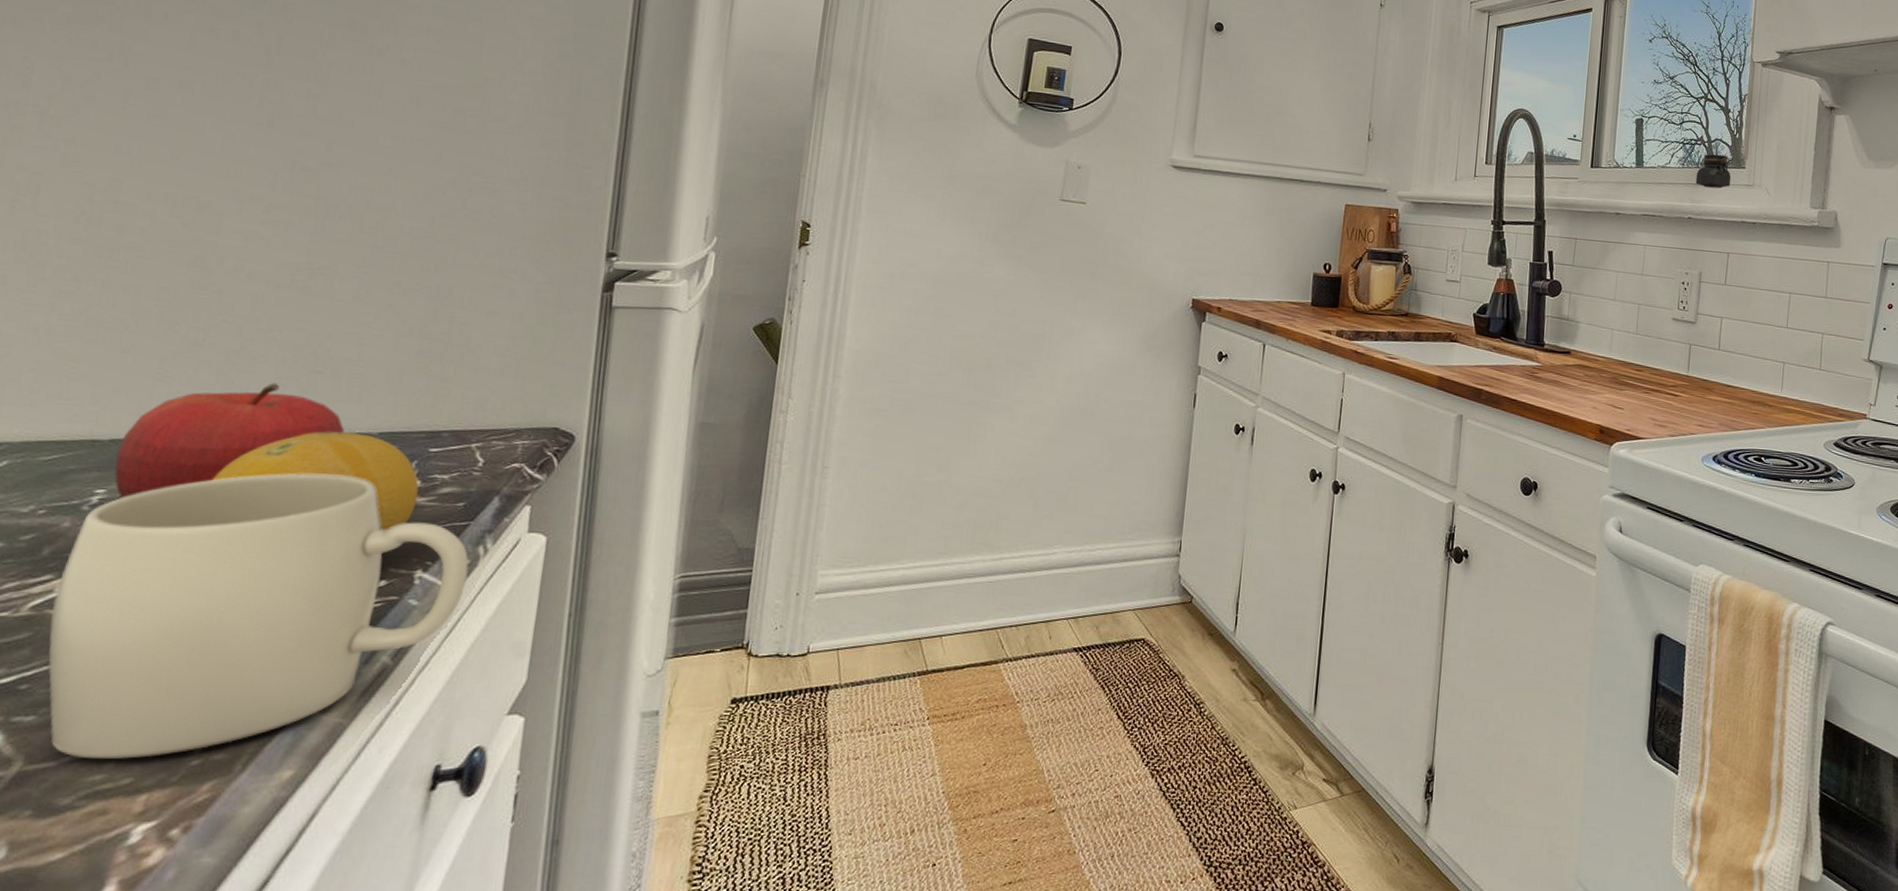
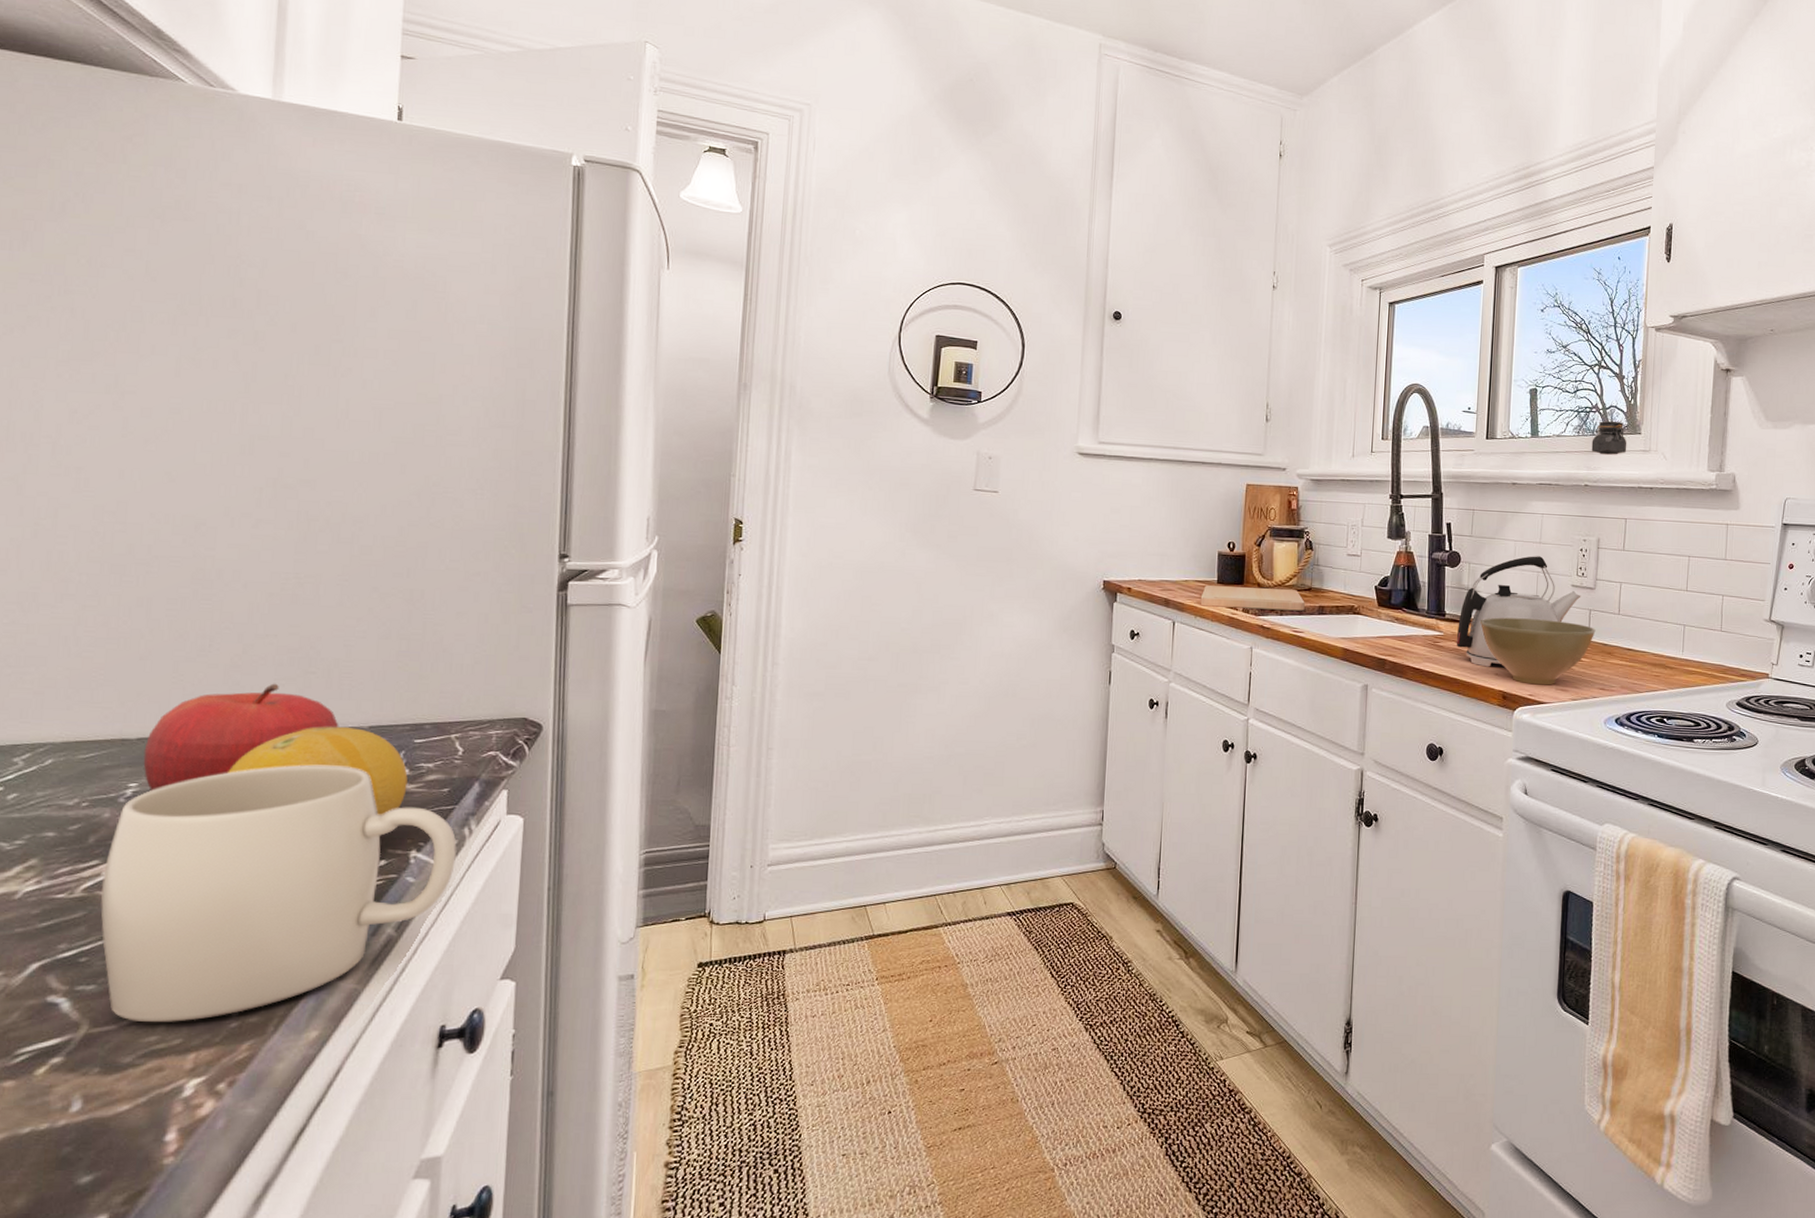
cutting board: none [1292,306,1401,337] -> present [1200,584,1305,611]
kettle: none [1554,287,1682,400] -> present [1456,556,1581,667]
bowl: none [1579,349,1696,421] -> present [1479,617,1596,686]

